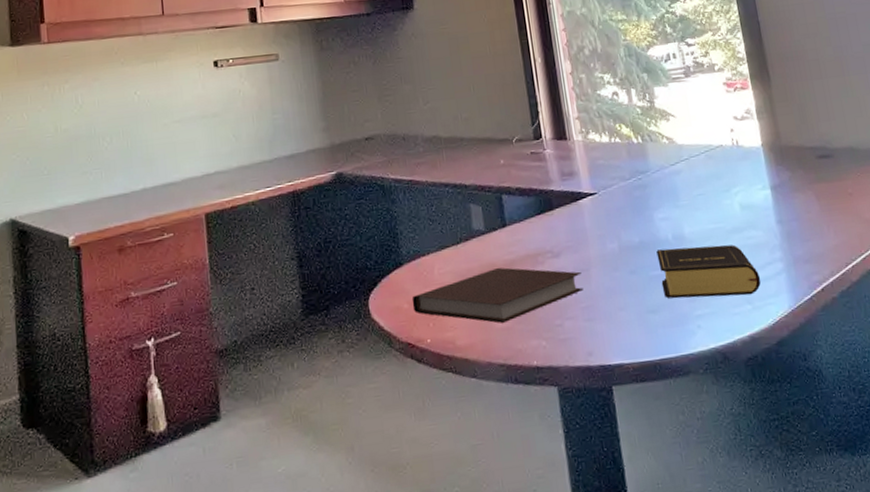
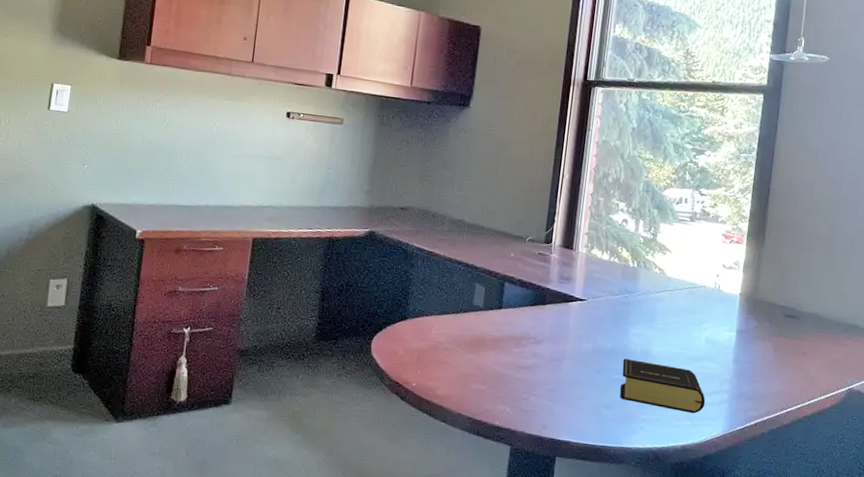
notebook: present [412,267,584,323] -> none [407,340,555,386]

